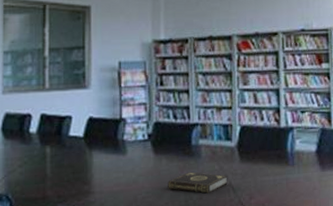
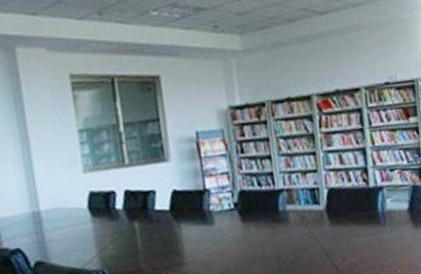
book: present [168,172,228,194] -> none [258,237,319,258]

